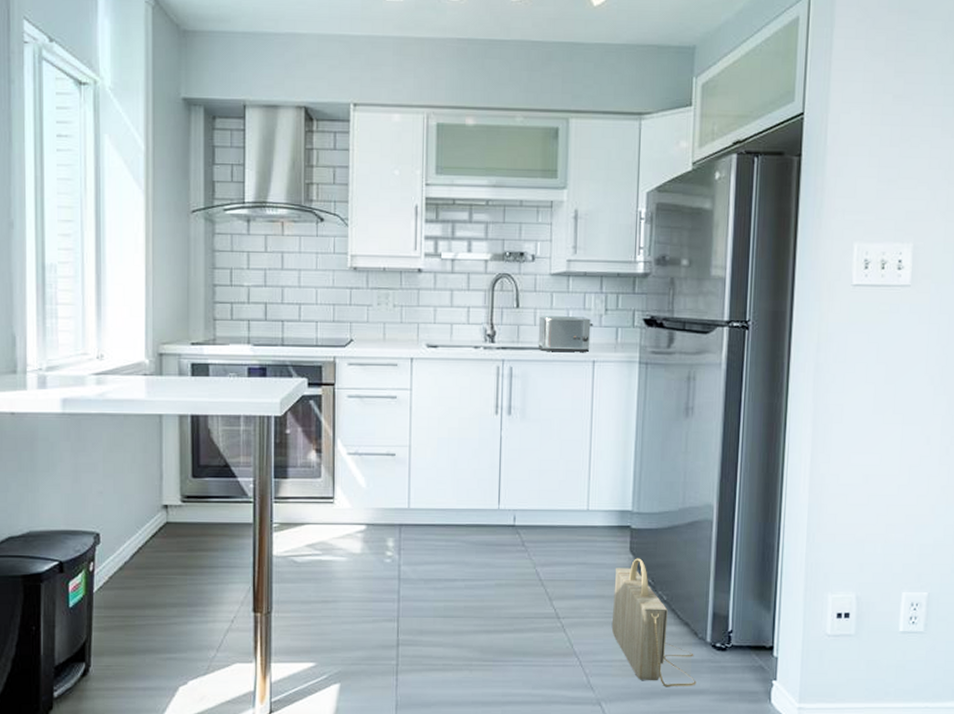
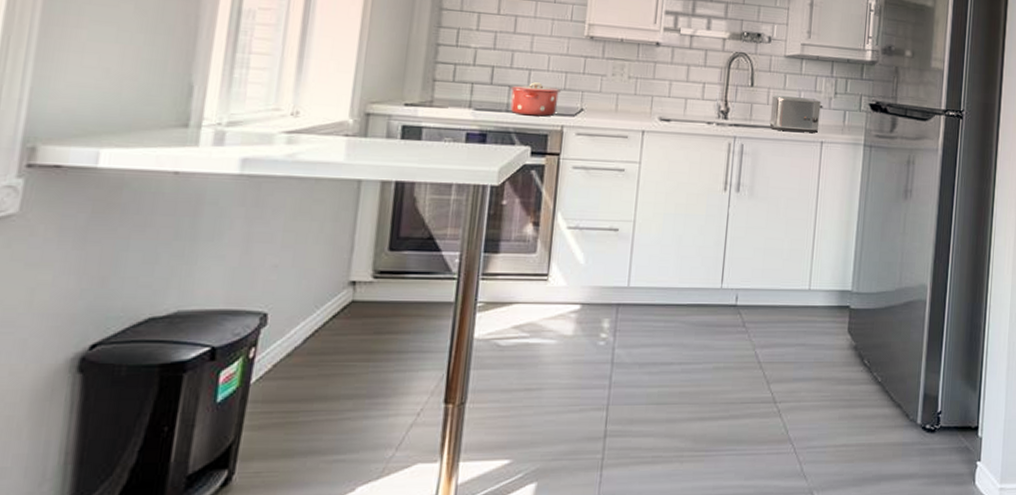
casserole: none [283,316,331,349] -> present [509,82,562,117]
shopping bag: present [611,558,697,687] -> none [827,339,907,473]

